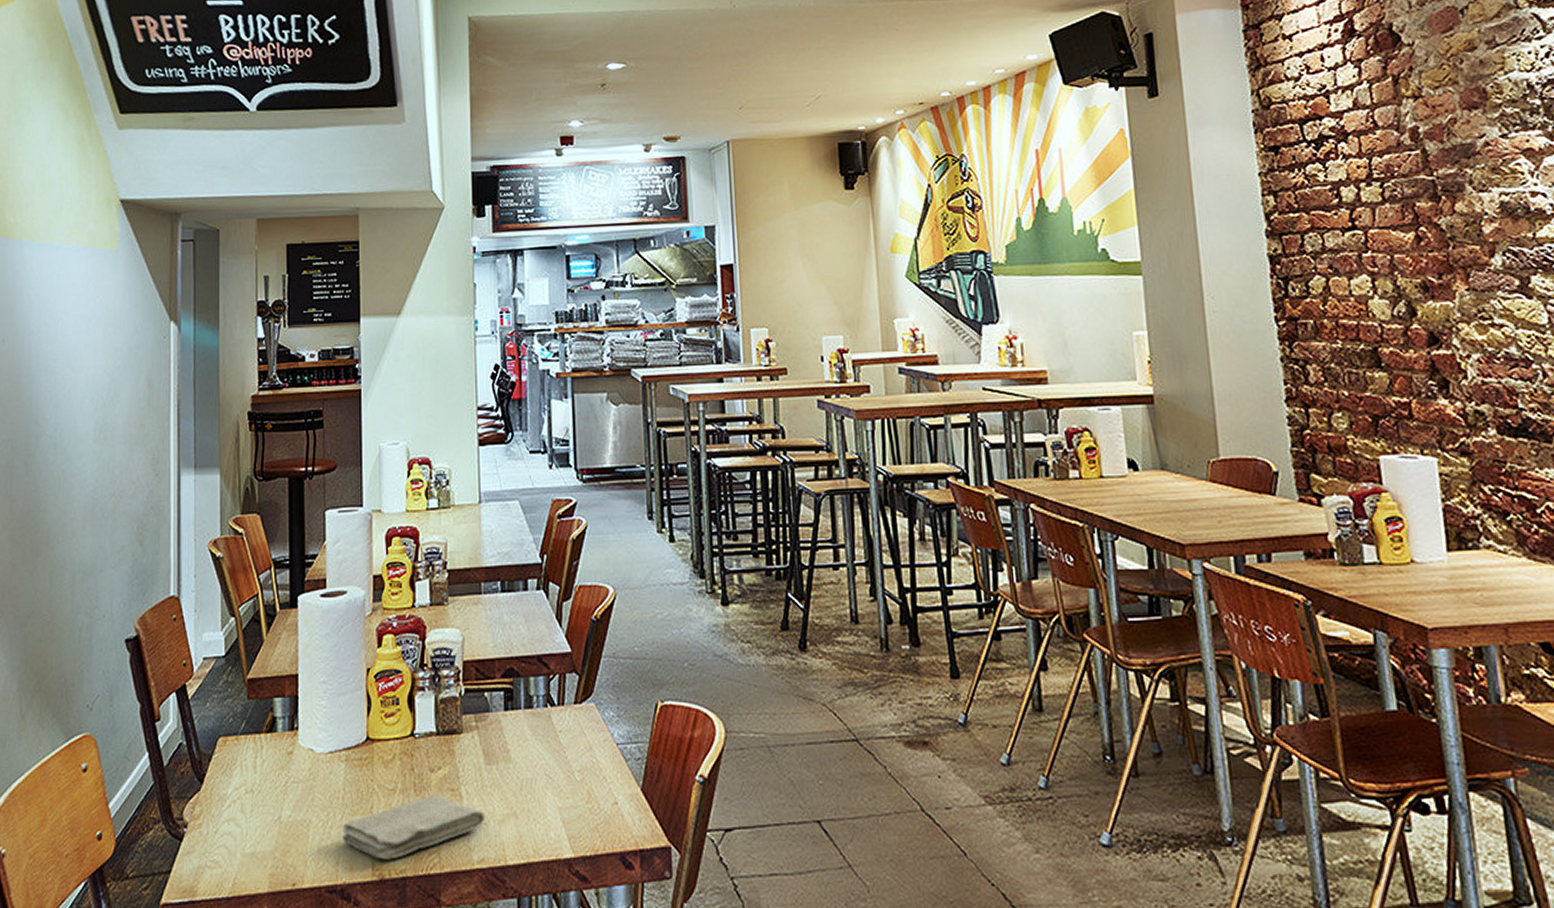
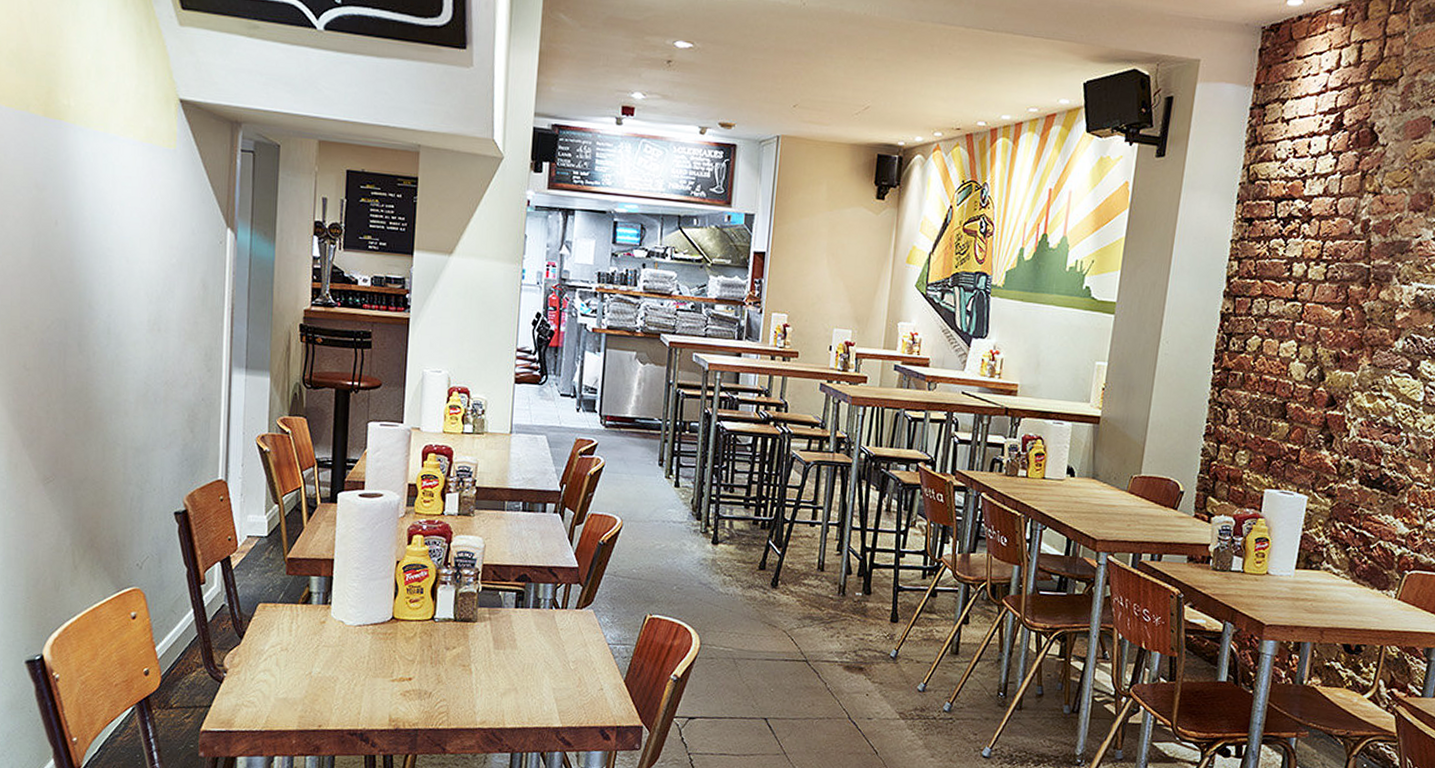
washcloth: present [342,794,486,860] -> none [365,668,490,715]

